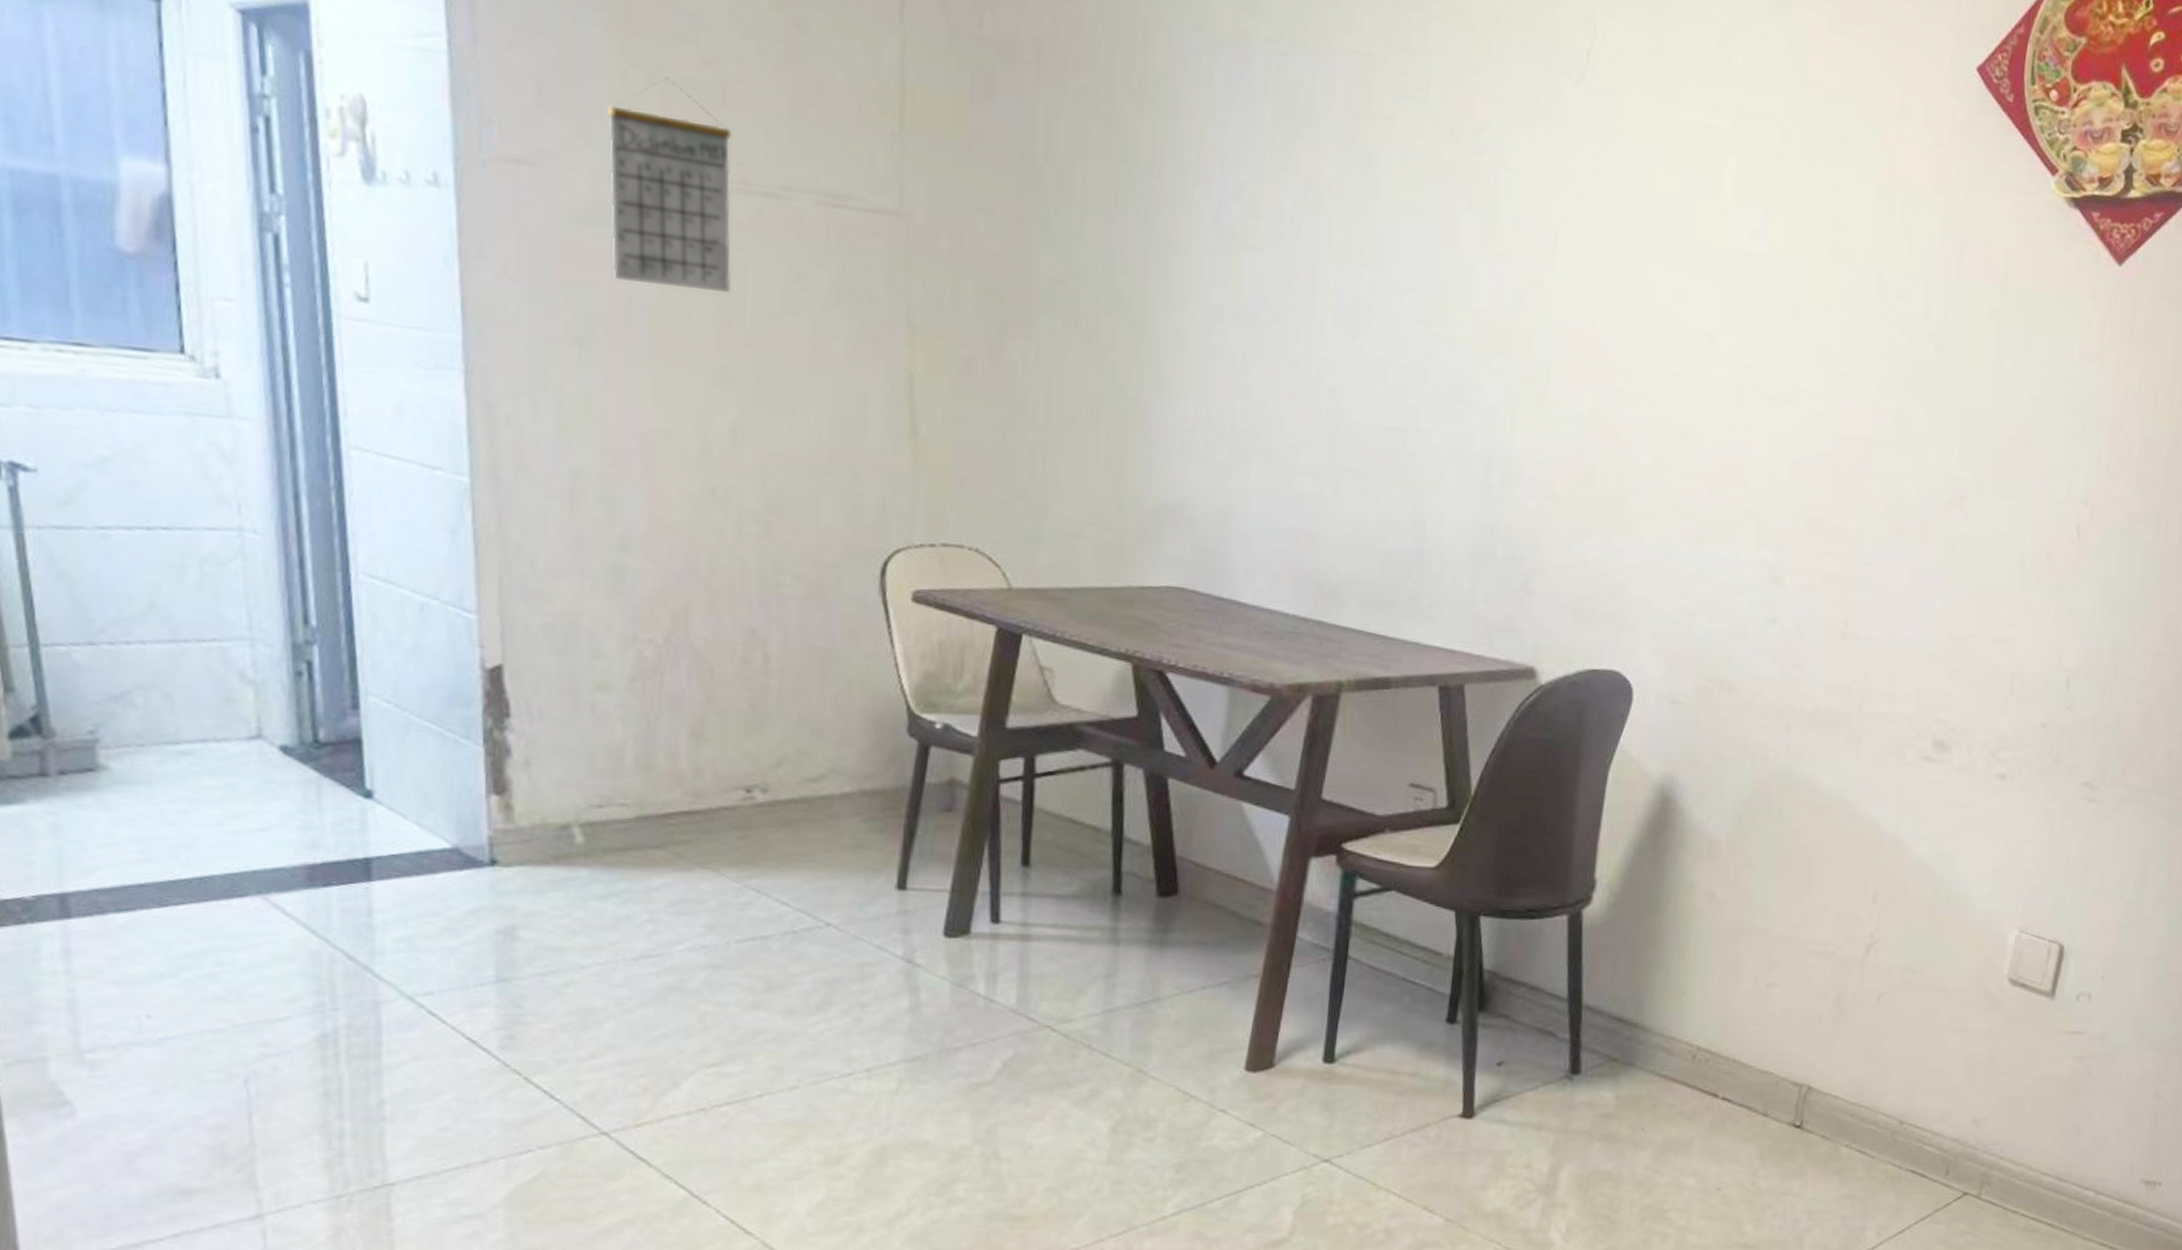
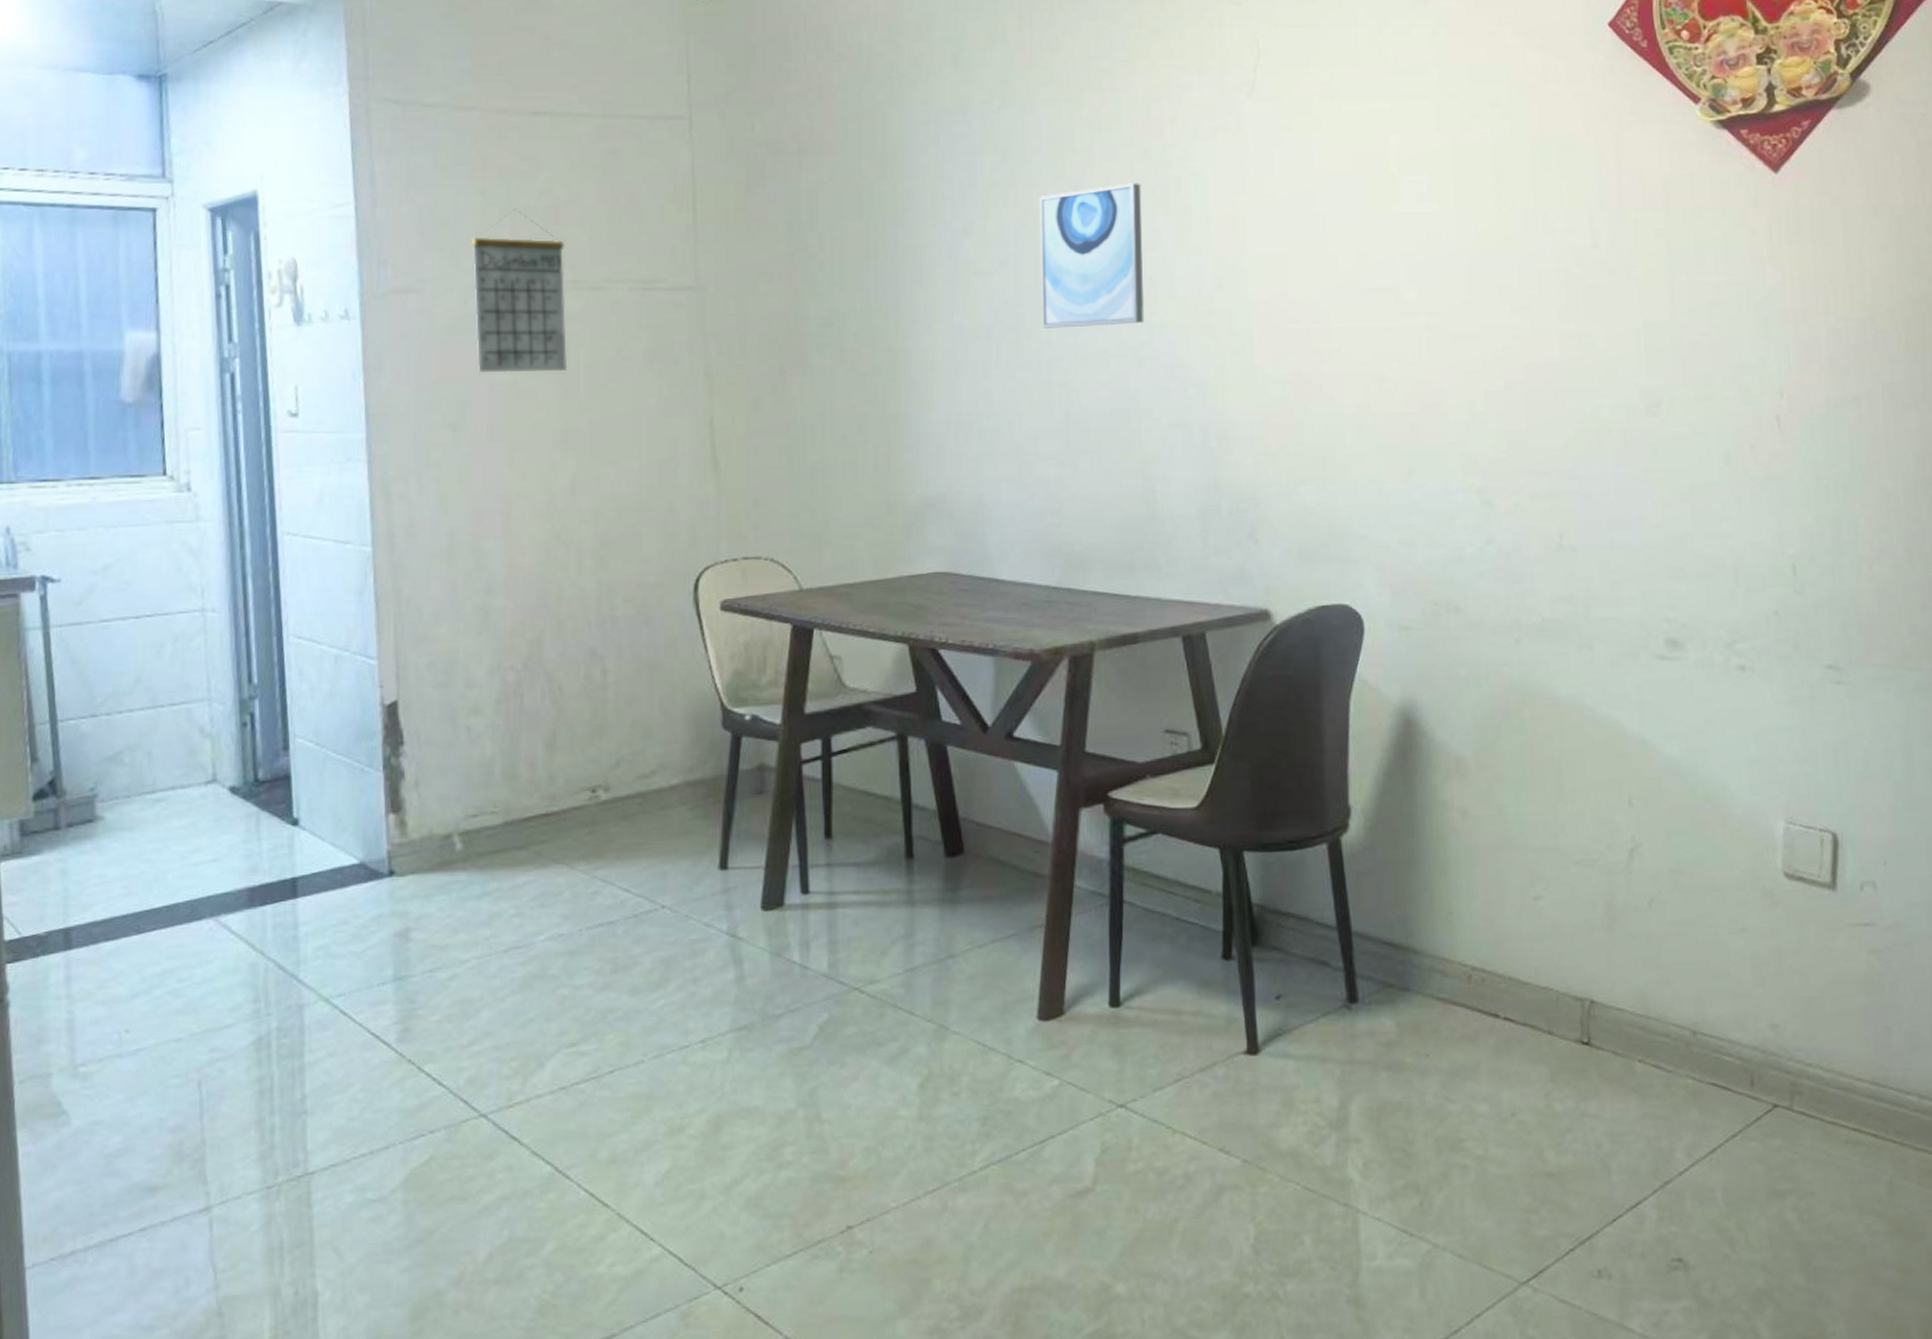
wall art: none [1315,165,1445,333] -> present [1039,183,1145,328]

